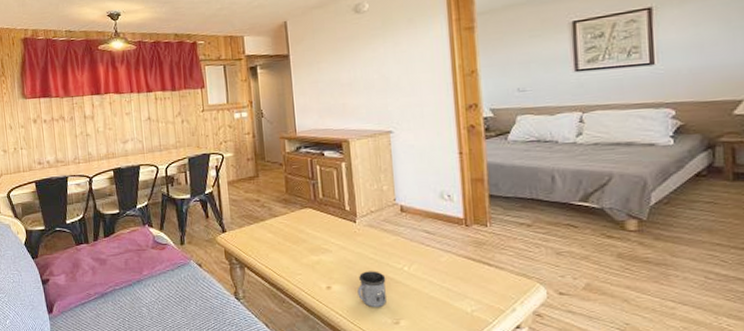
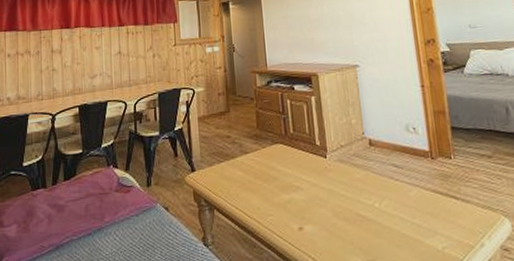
mug: present [357,271,386,308] -> none [330,208,359,249]

